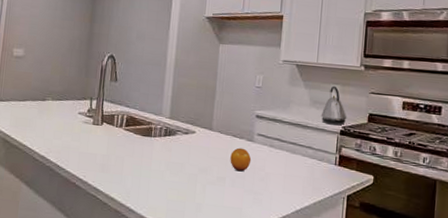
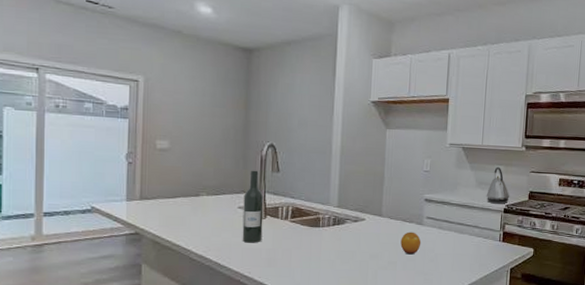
wine bottle: none [80,78,102,148] -> present [242,170,264,243]

